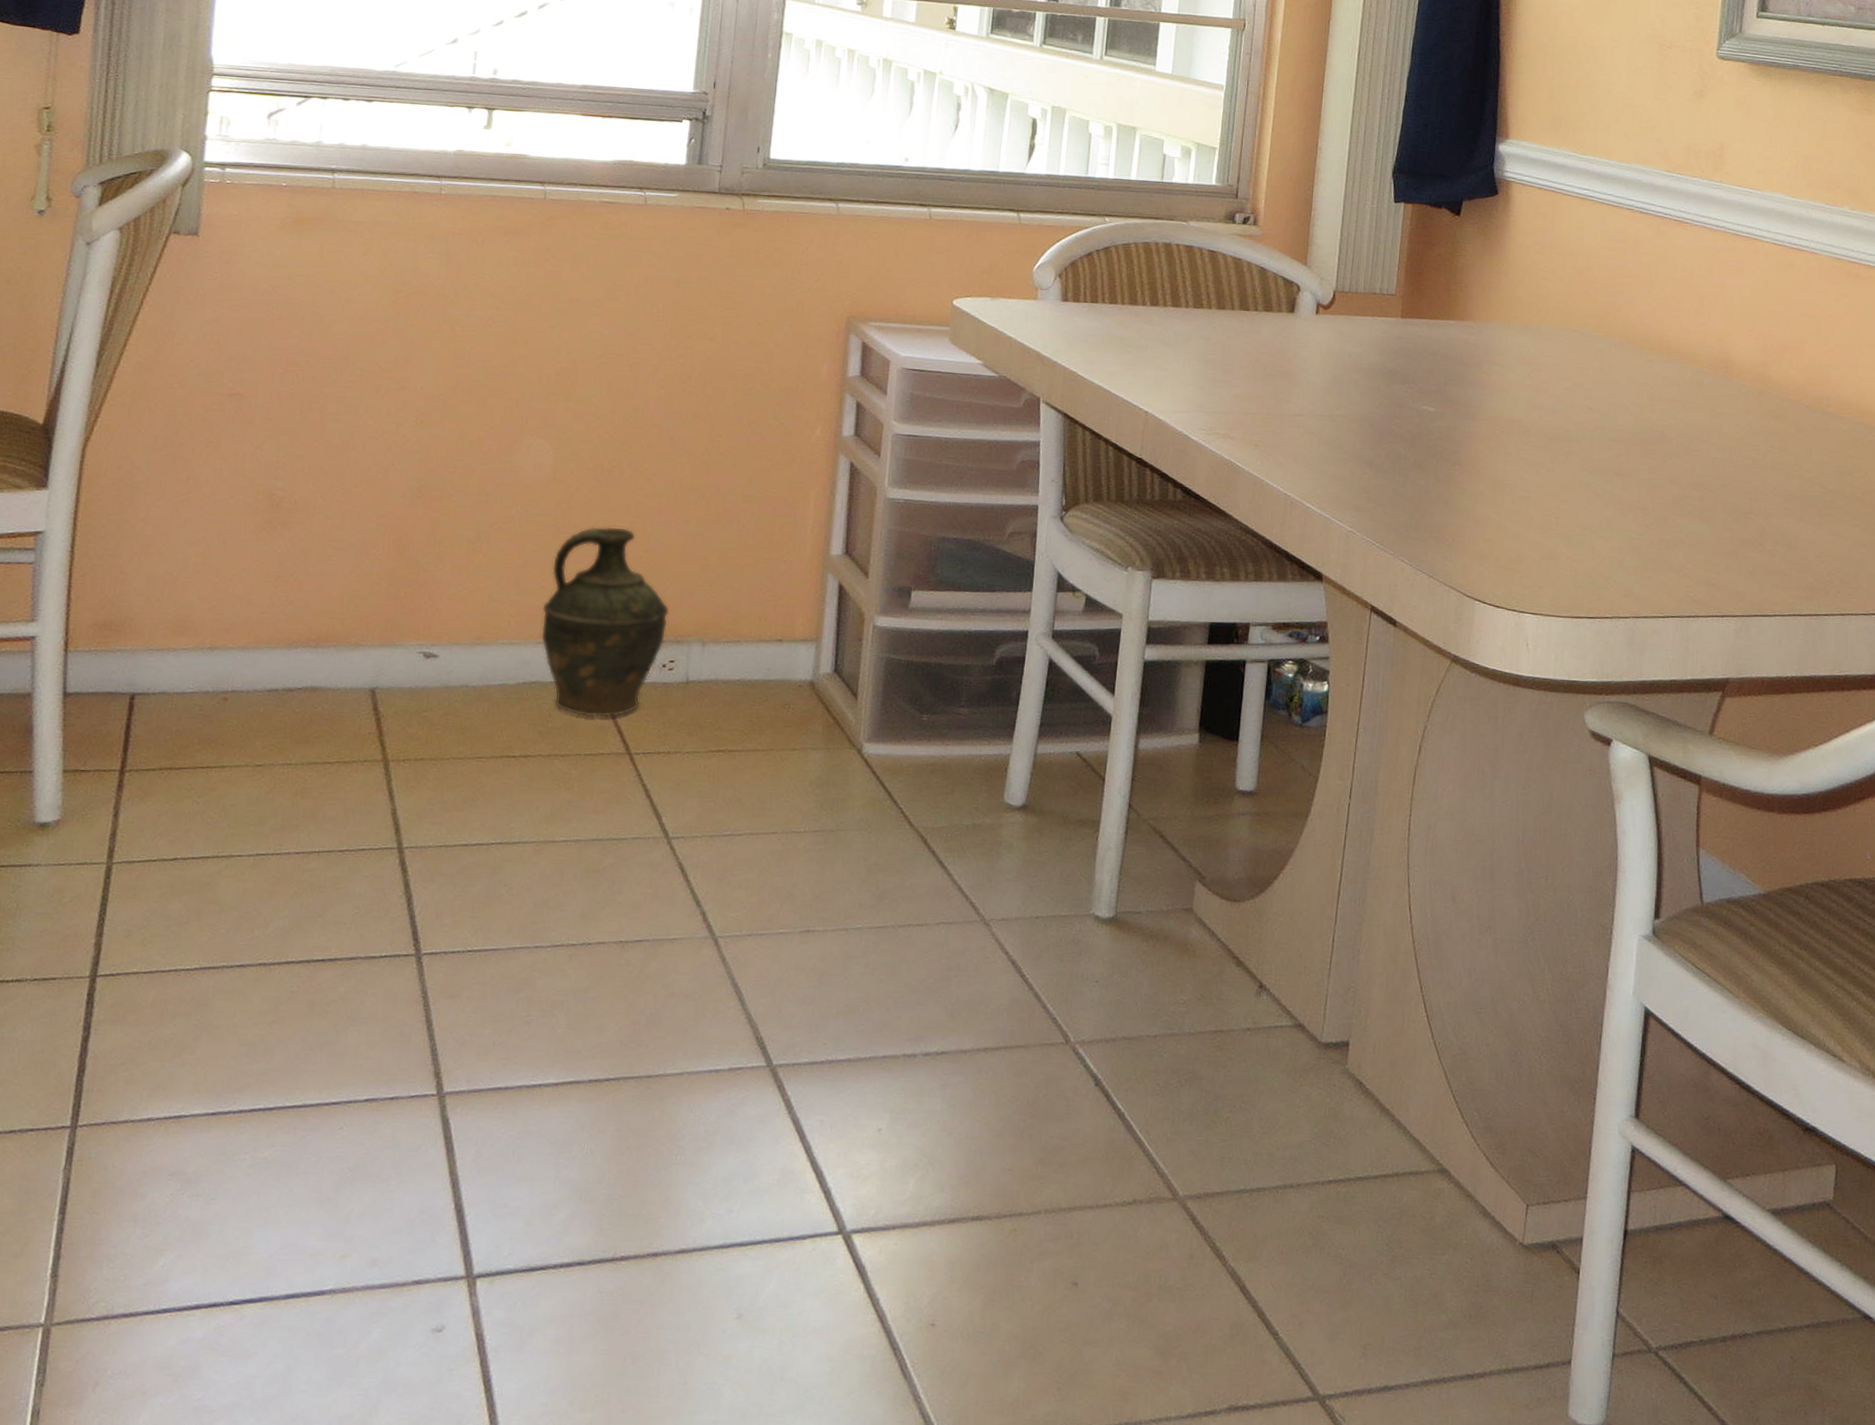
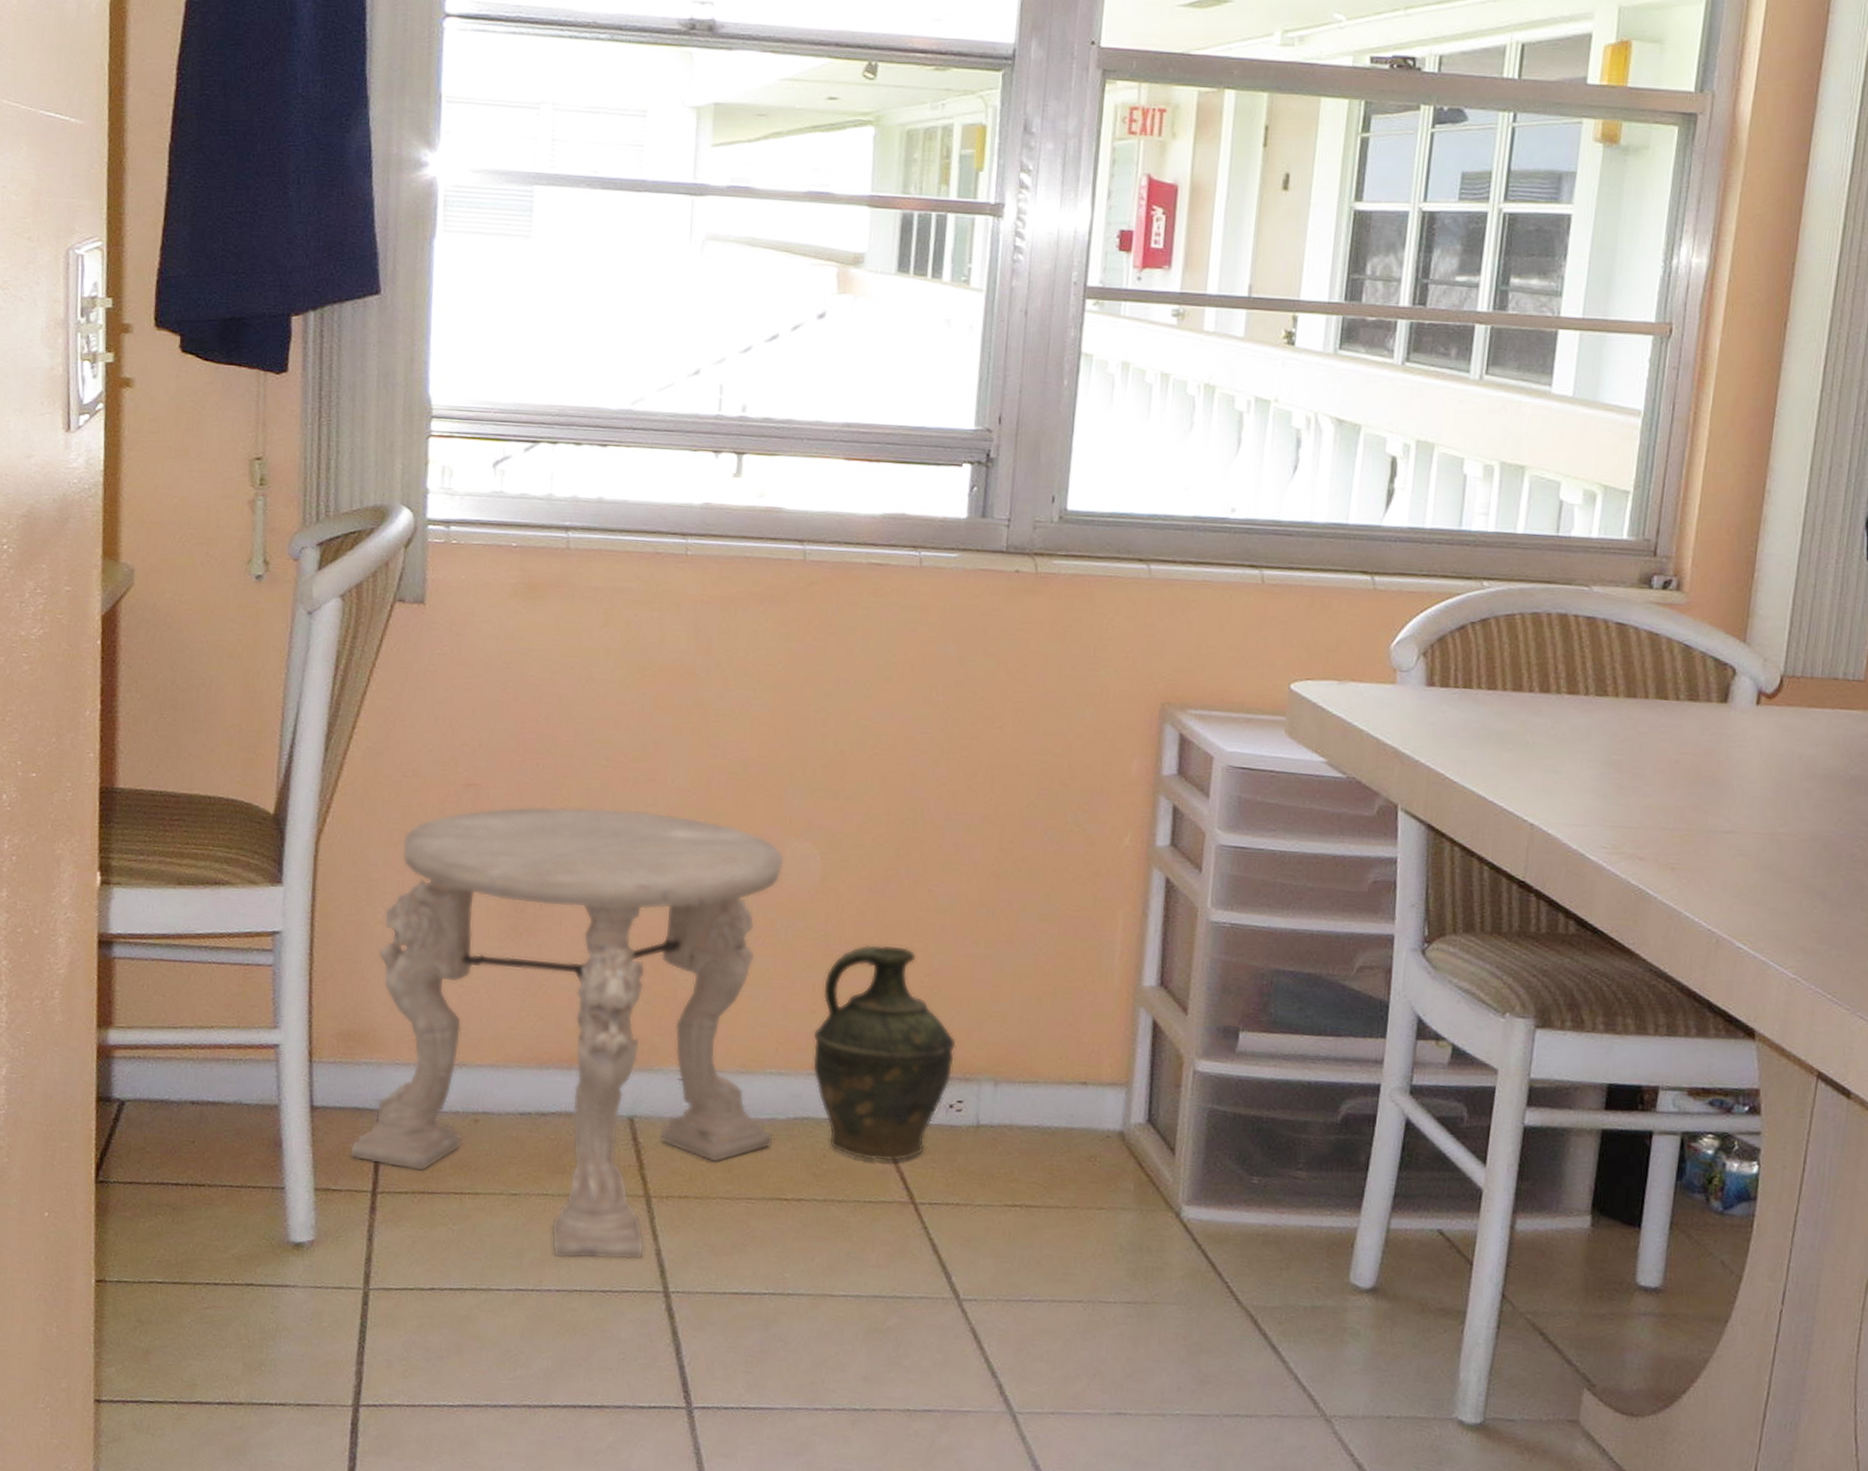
side table: none [99,412,521,823] -> present [349,806,785,1260]

